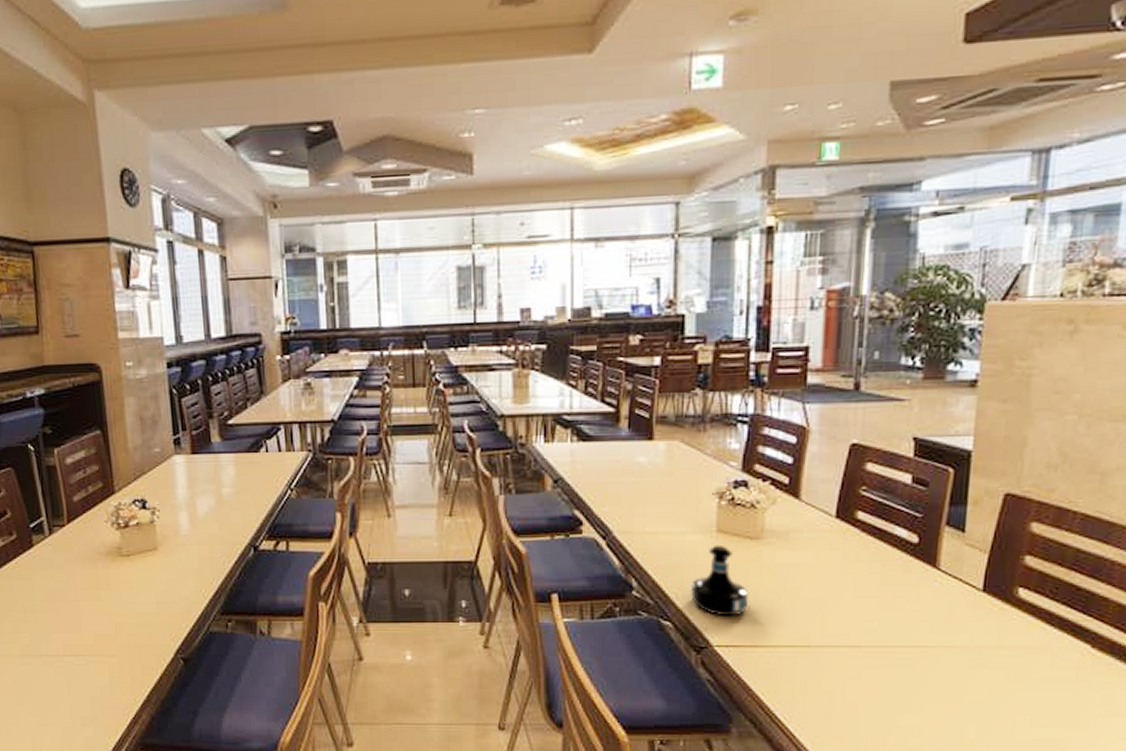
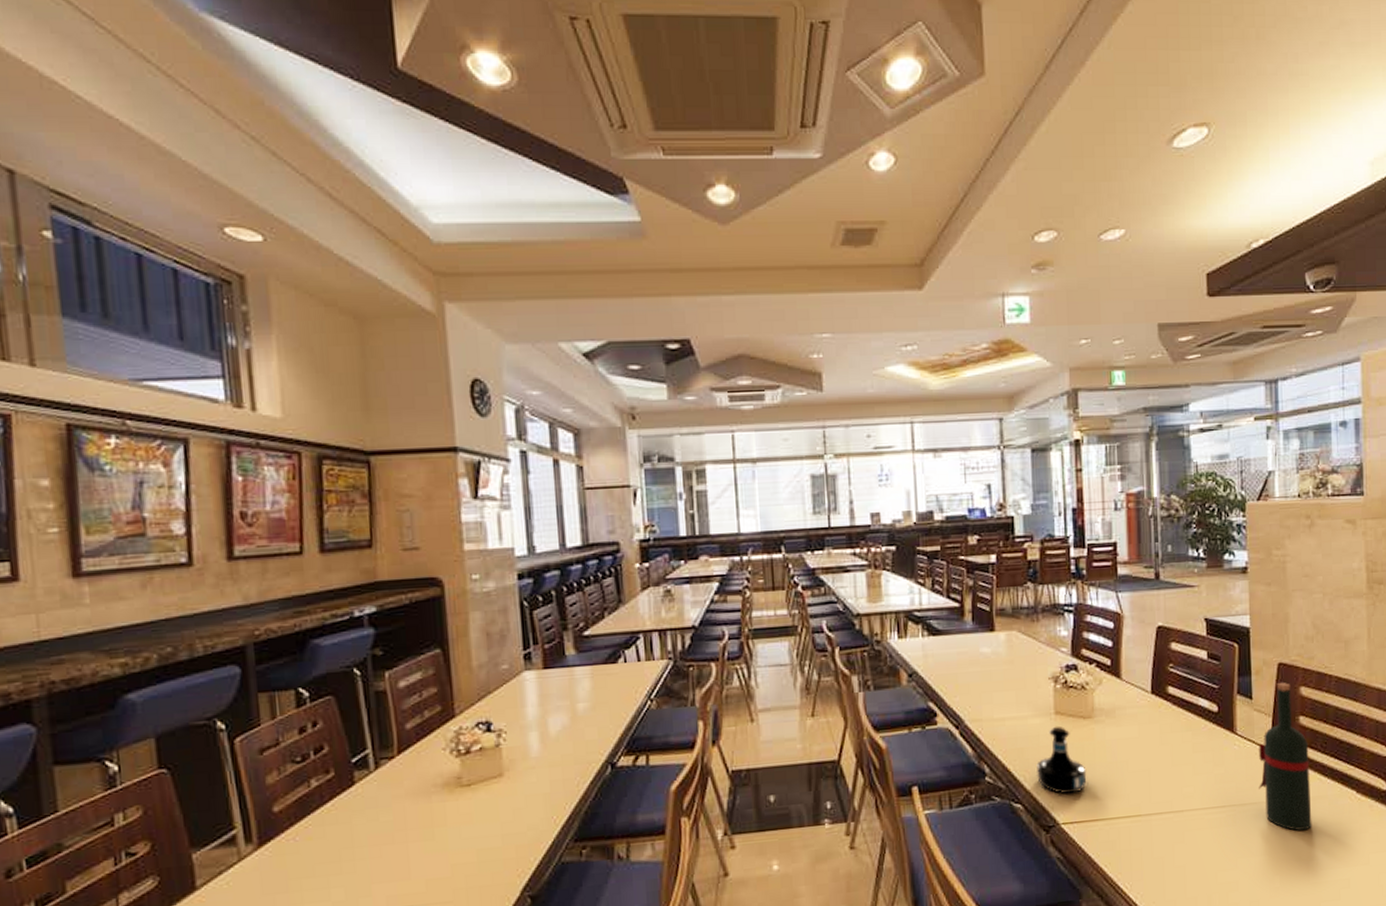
wine bottle: none [961,515,1034,683] -> present [1259,681,1312,831]

